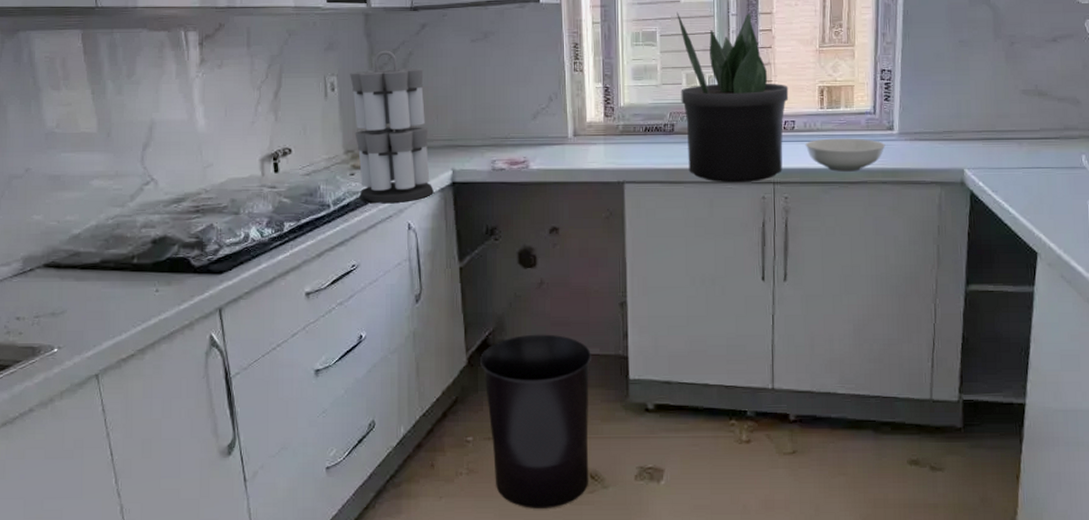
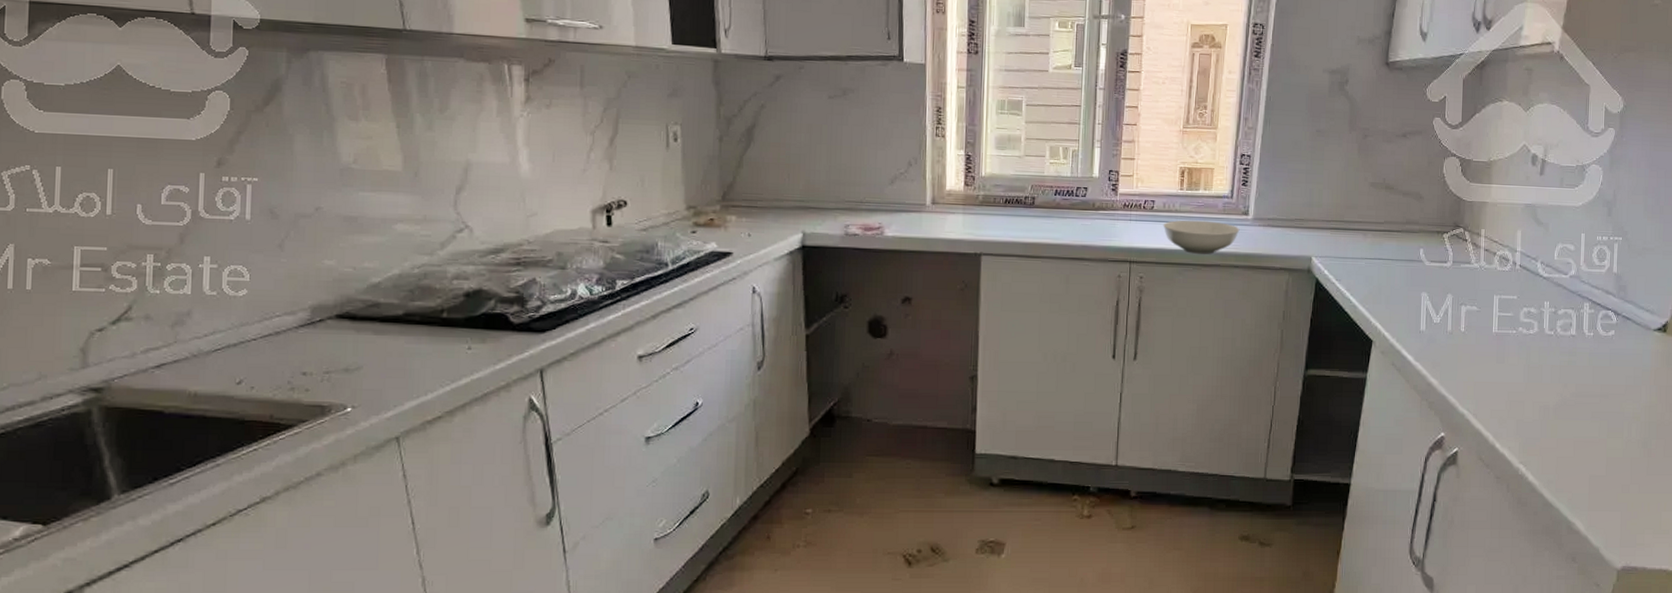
spice rack: present [350,50,434,204] -> none [695,100,782,265]
waste bin: present [480,334,591,508] -> none [824,406,938,581]
planter: present [677,11,789,184] -> none [1043,81,1151,261]

